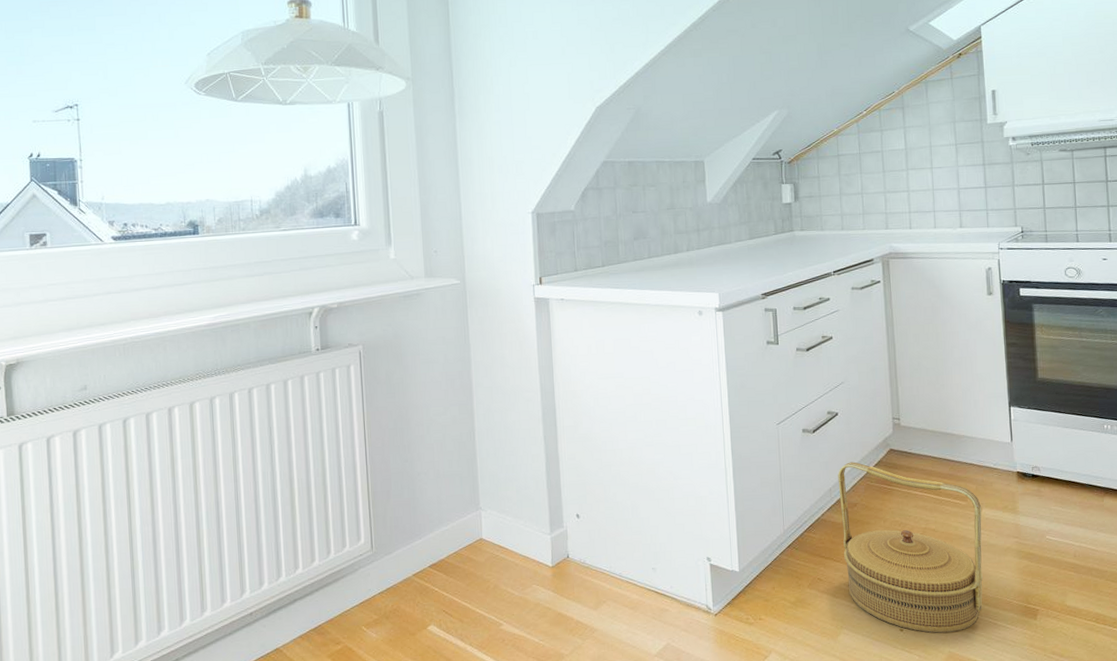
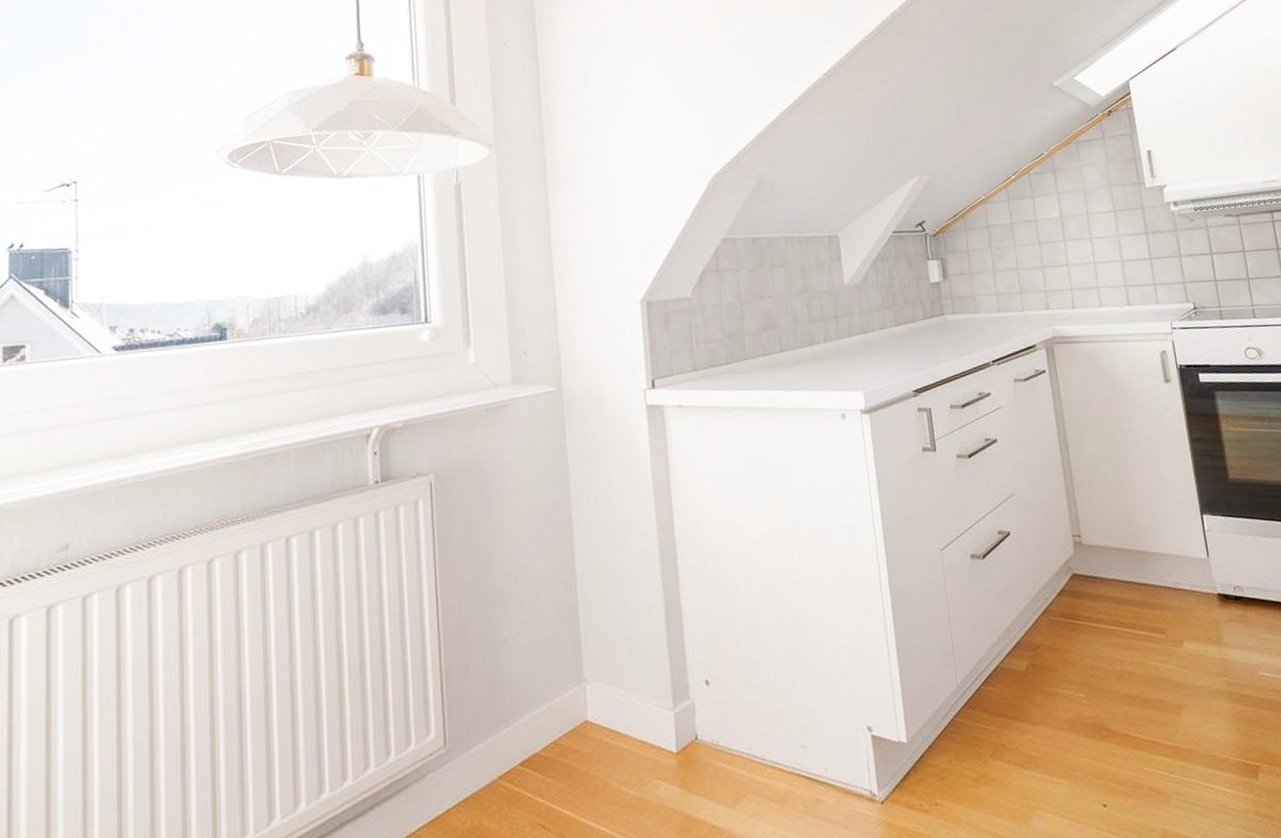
basket: present [838,462,983,633] -> none [1015,592,1195,807]

